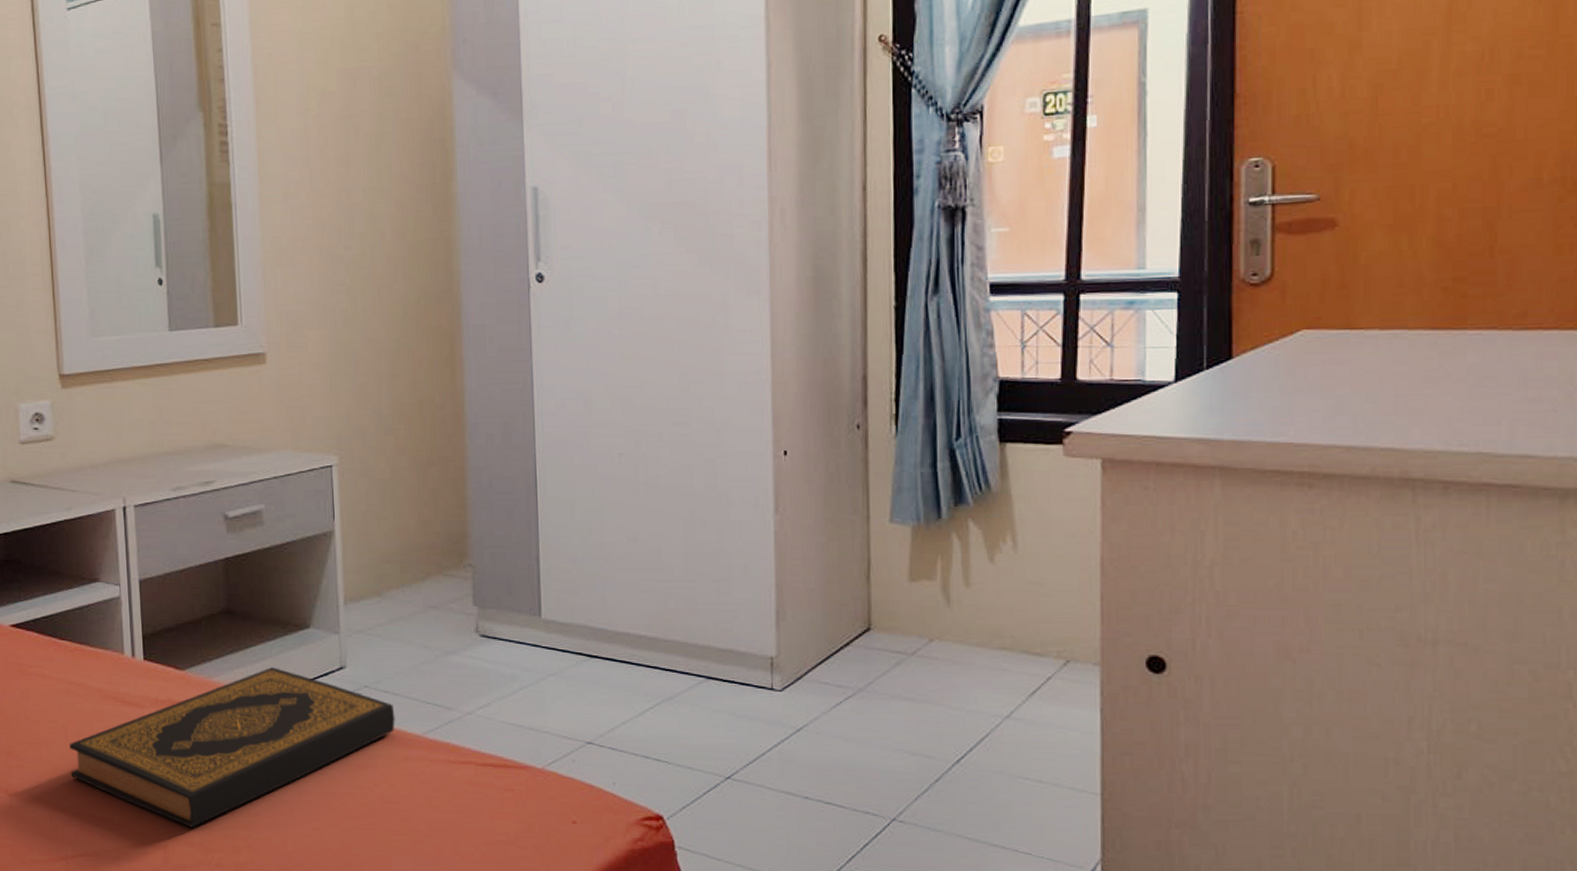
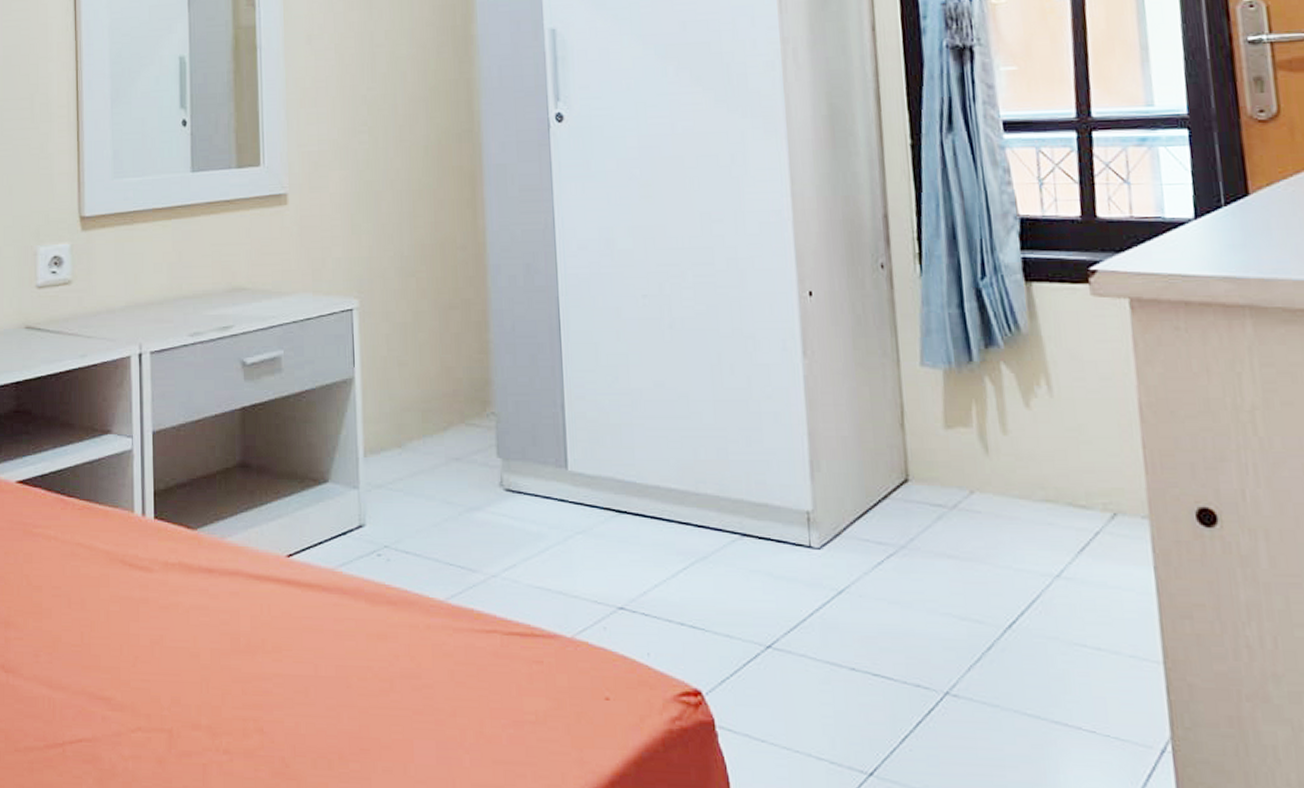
hardback book: present [69,667,395,828] -> none [72,526,417,708]

